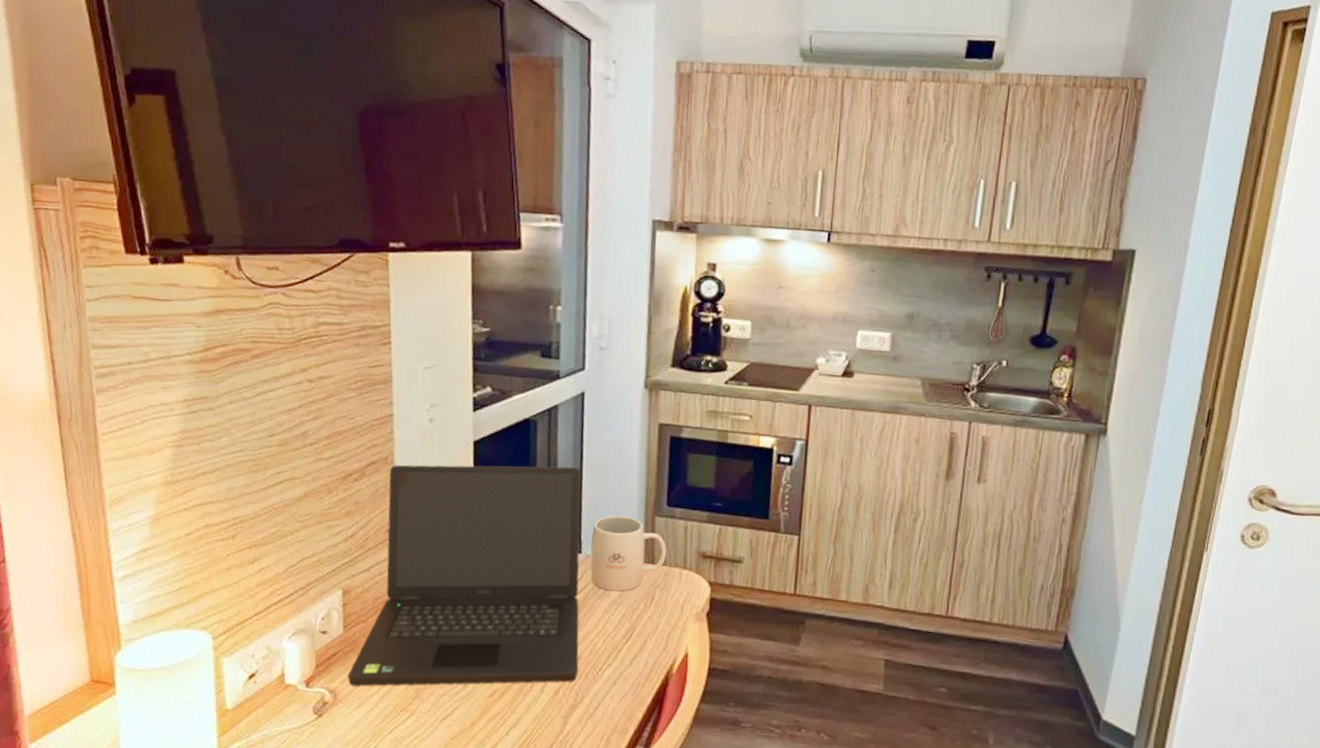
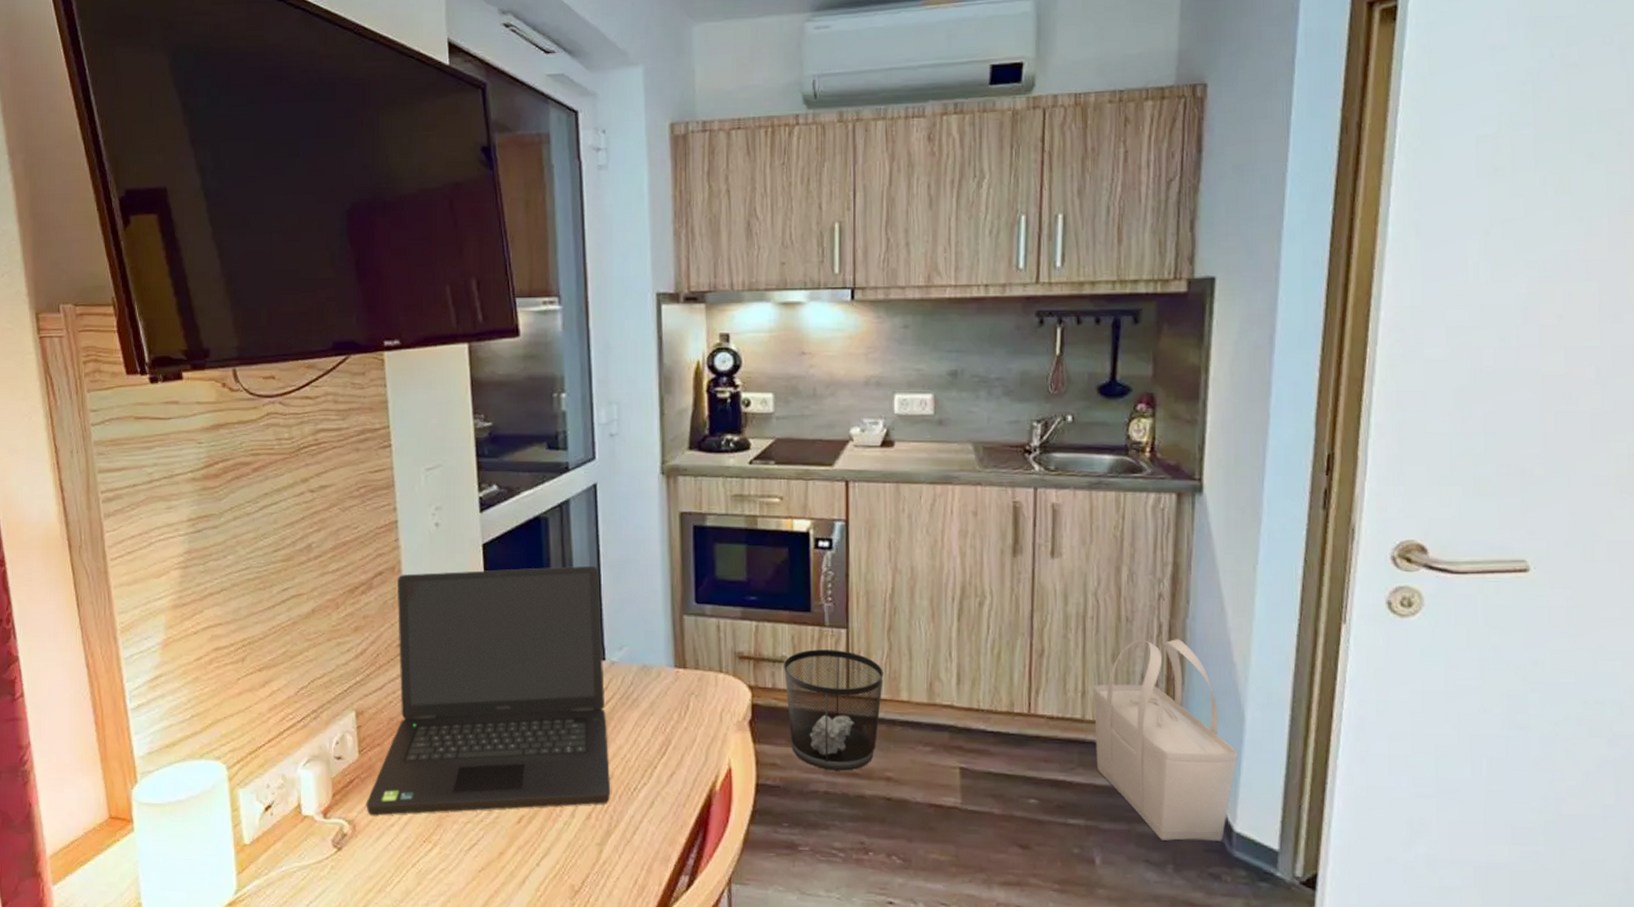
mug: present [590,515,667,592] -> none [615,616,698,701]
waste bin: none [740,552,827,659] -> present [783,649,883,771]
shopping bag: none [997,556,1111,727] -> present [1094,638,1237,841]

